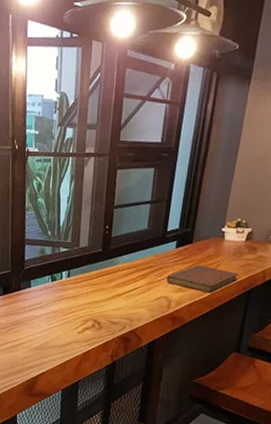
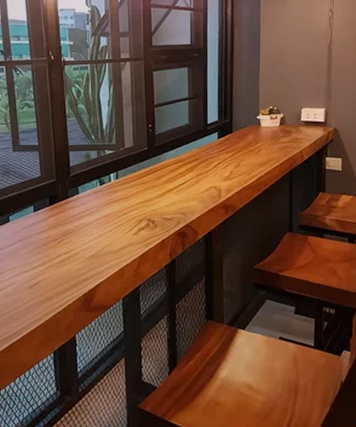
notebook: present [167,265,239,293] -> none [214,152,279,178]

